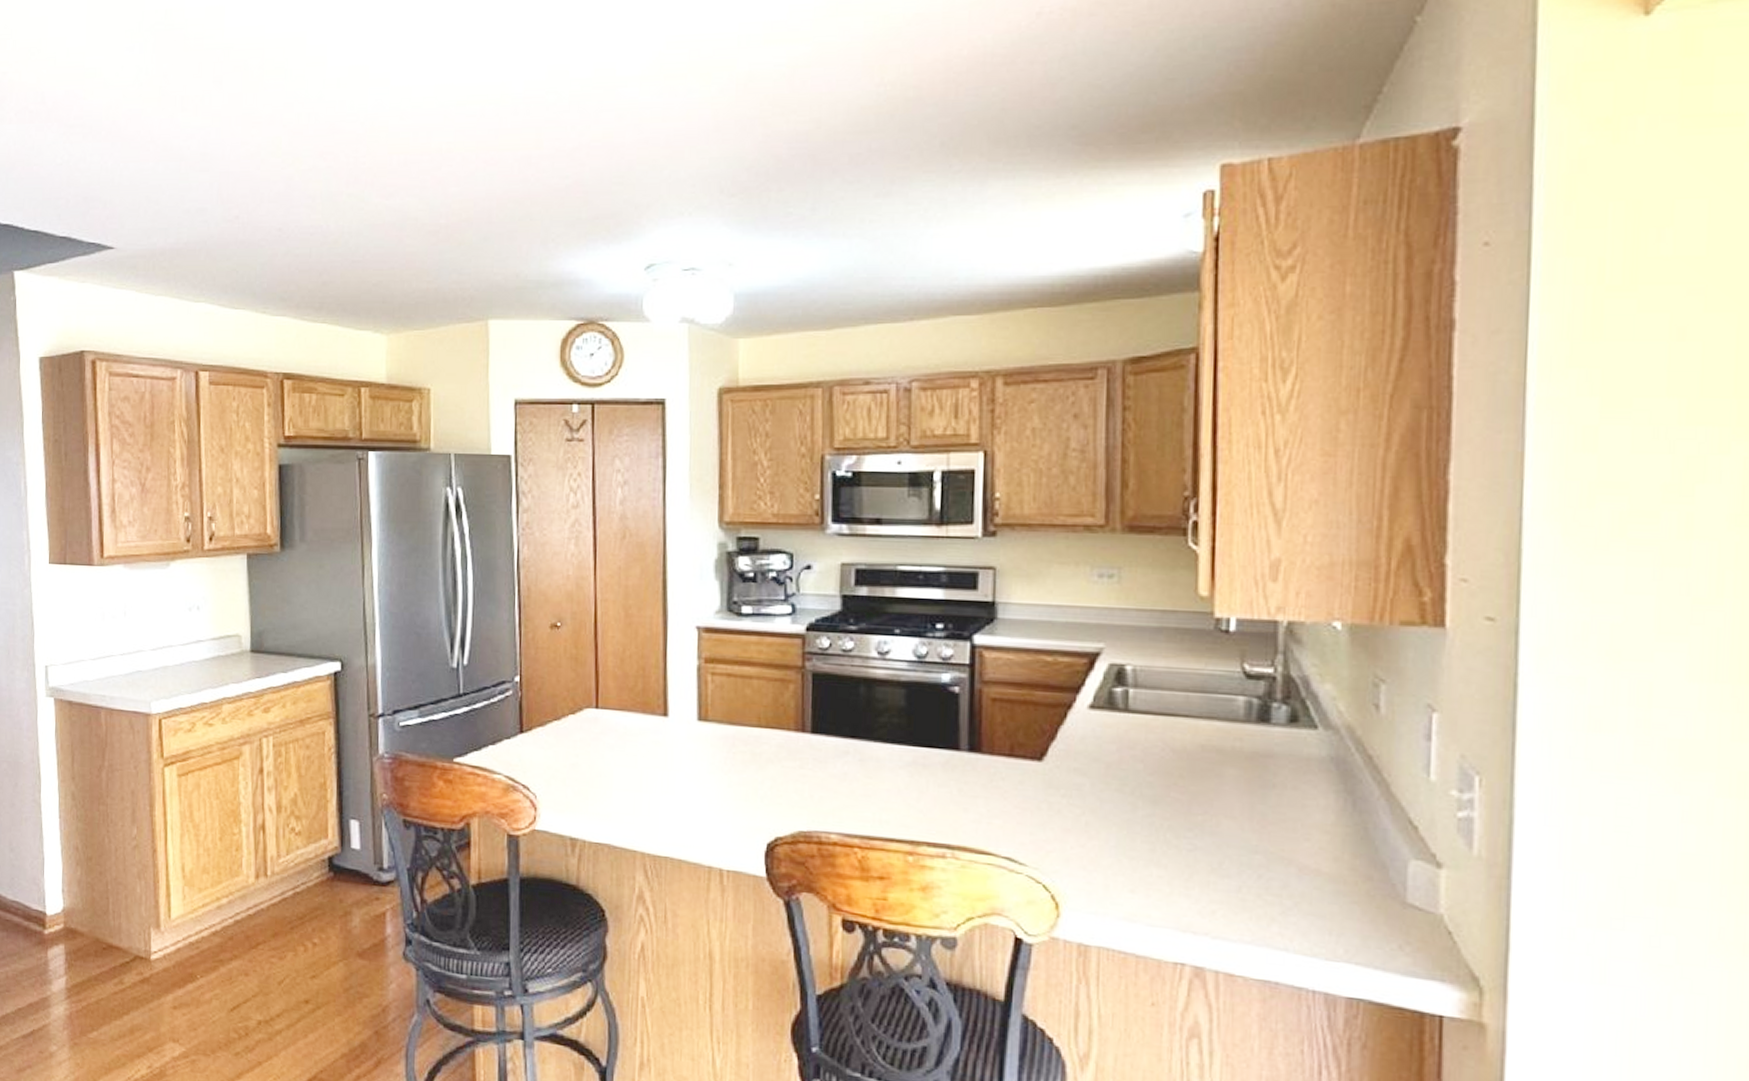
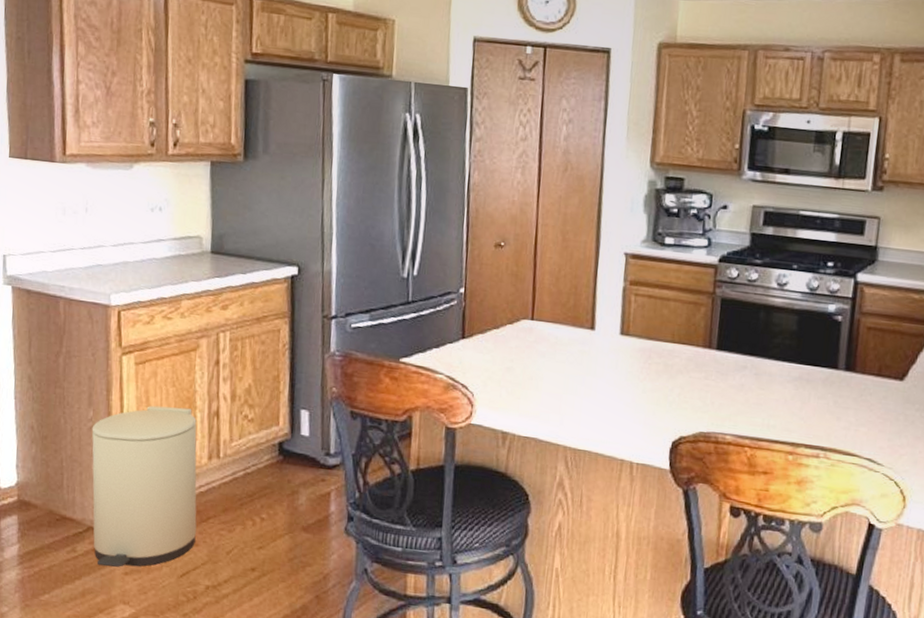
pedal bin: none [136,820,246,1001] -> present [92,405,197,567]

